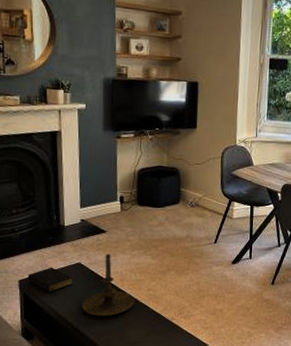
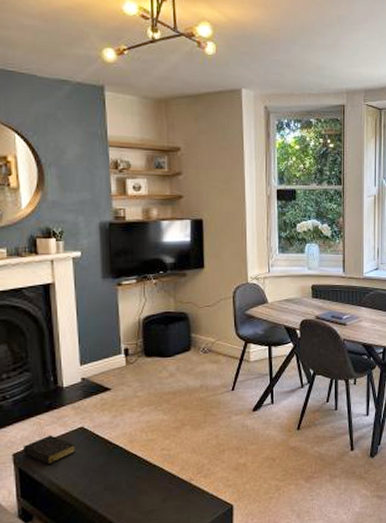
candle holder: present [81,254,135,317] -> none [87,414,147,486]

